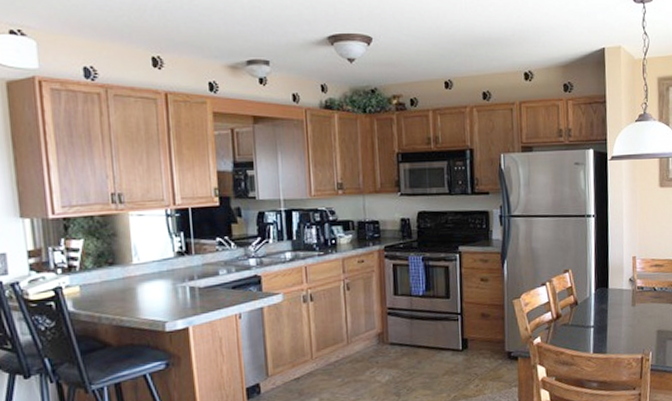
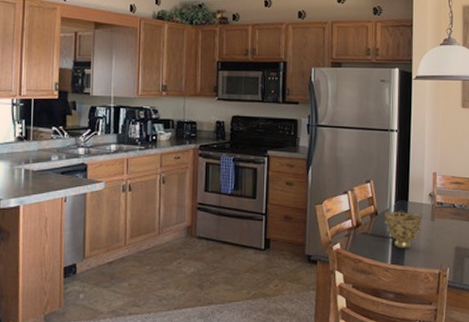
decorative bowl: none [585,297,624,337] -> present [385,209,423,249]

